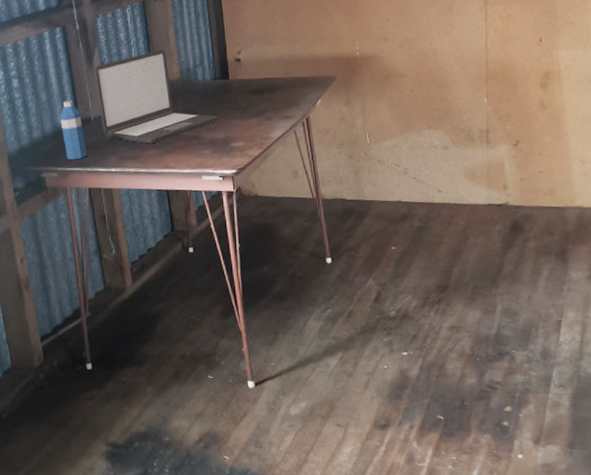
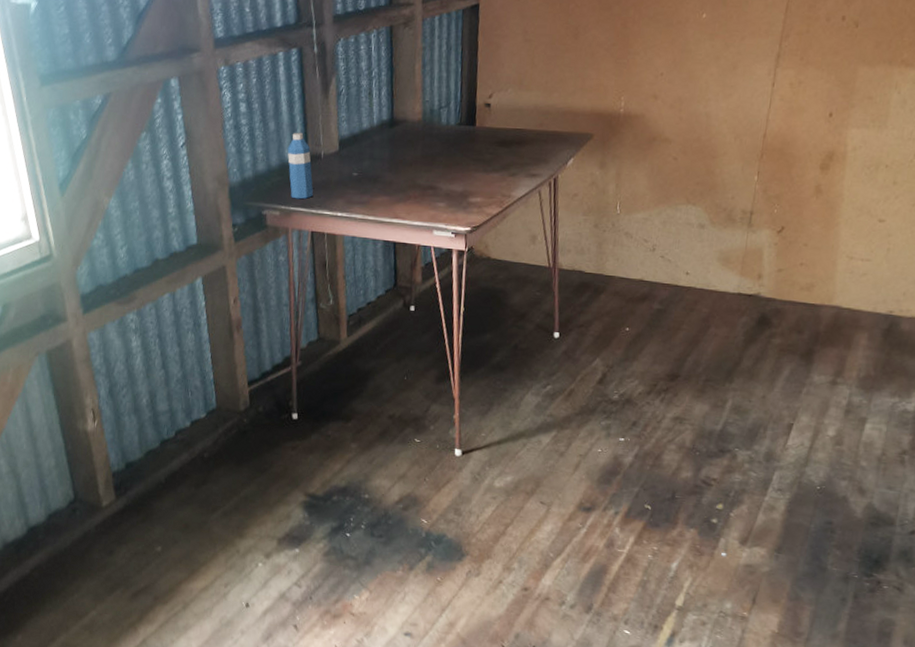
laptop: present [93,50,218,144] -> none [328,85,459,190]

